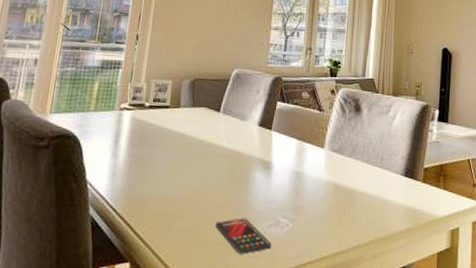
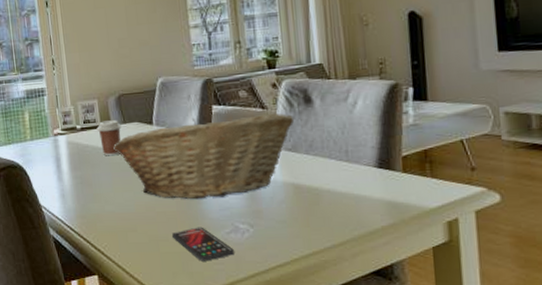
coffee cup: none [165,102,190,138] -> present [96,120,122,156]
fruit basket: none [177,111,345,190] -> present [113,113,294,200]

